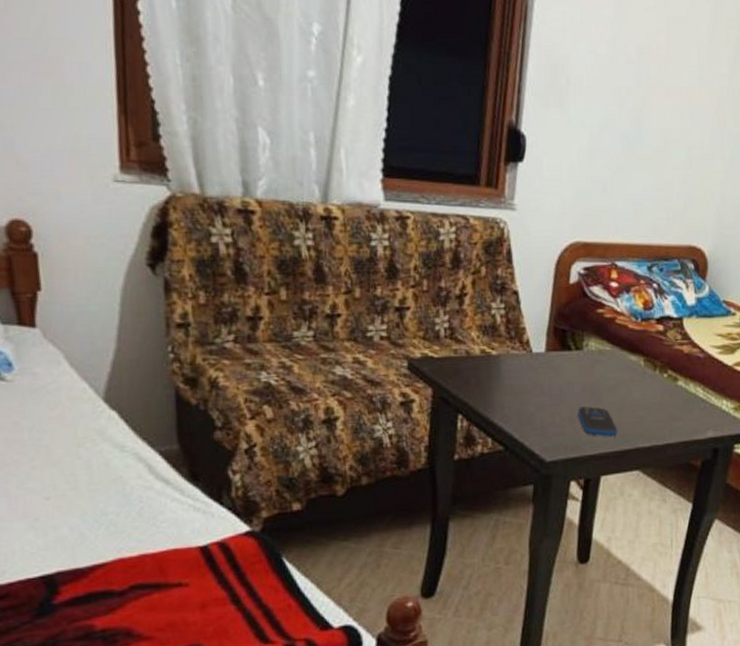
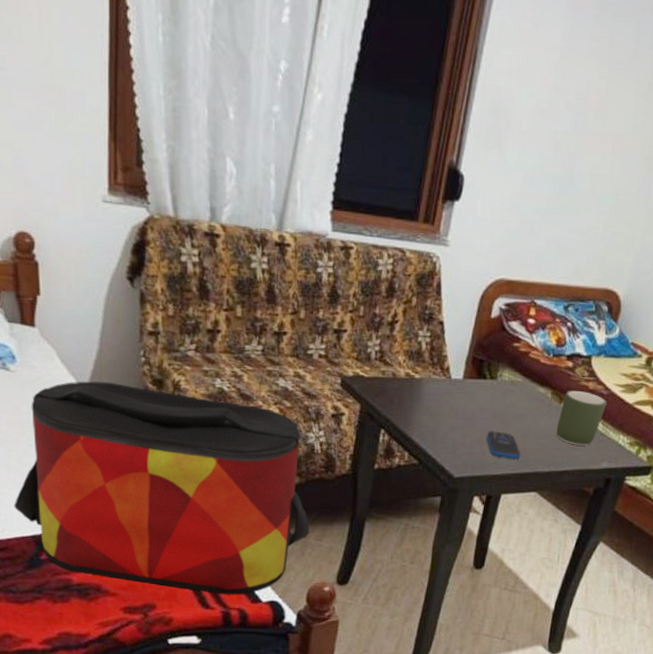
bag: none [16,384,385,625] -> present [14,381,310,595]
mug: none [654,355,705,415] -> present [557,390,607,446]

